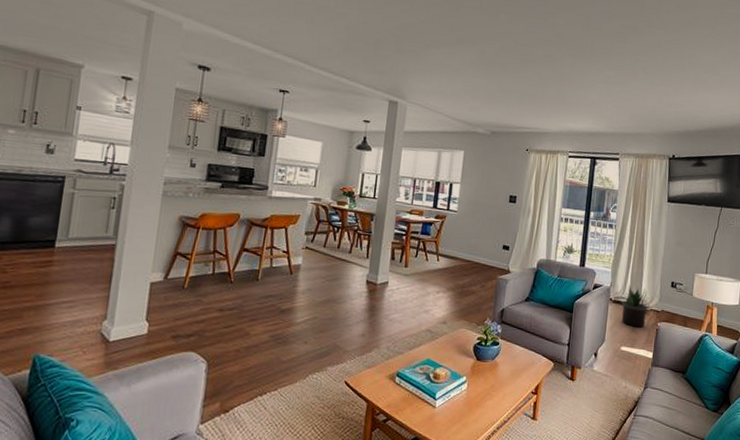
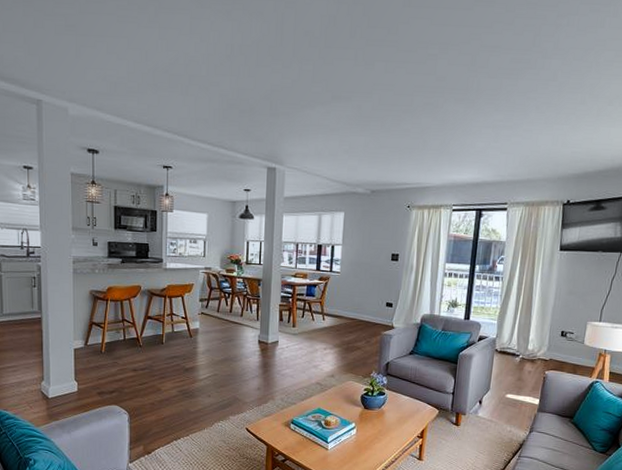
planter: present [621,285,648,328] -> none [507,336,536,376]

